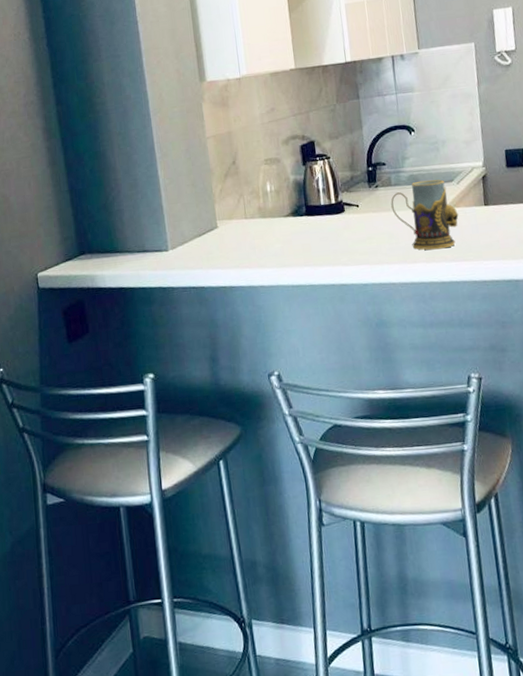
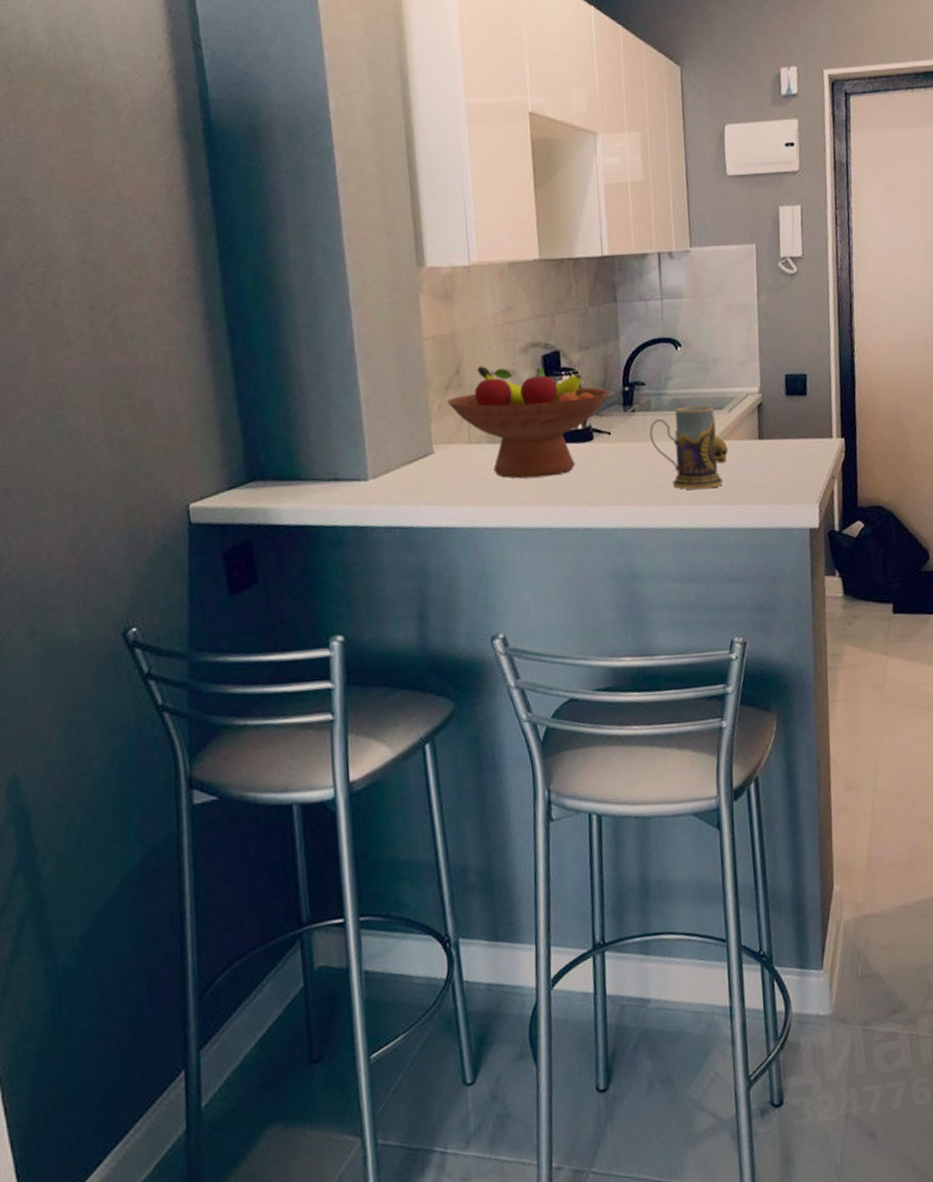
fruit bowl: none [227,154,358,246] -> present [447,366,611,479]

